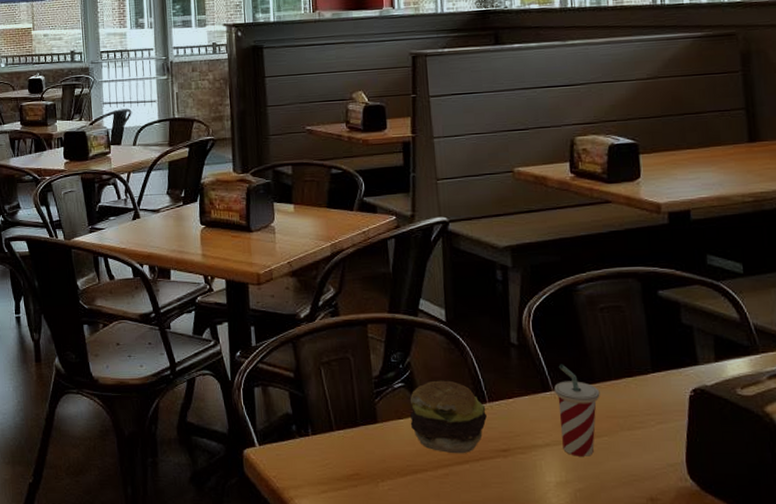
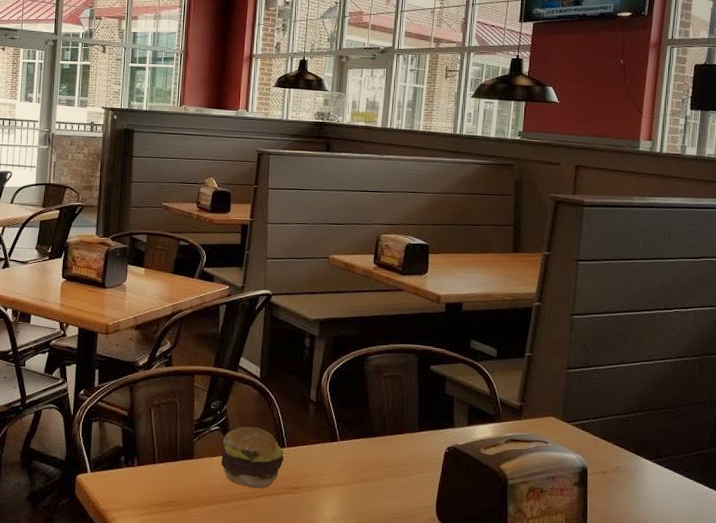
beverage cup: present [554,364,600,456] -> none [340,419,376,497]

